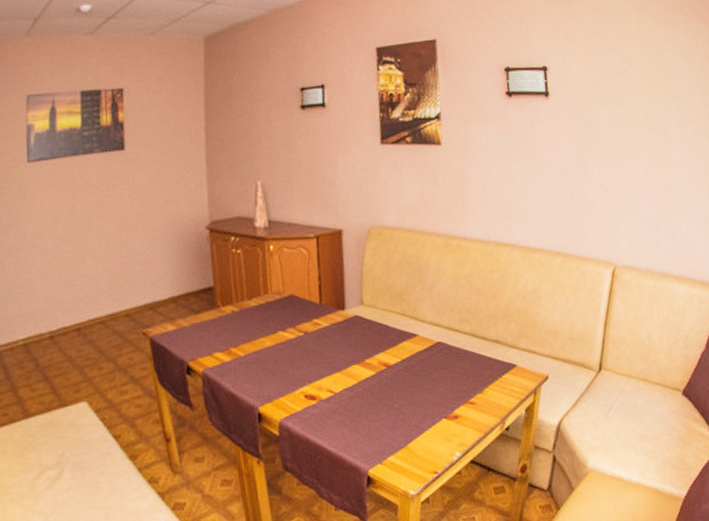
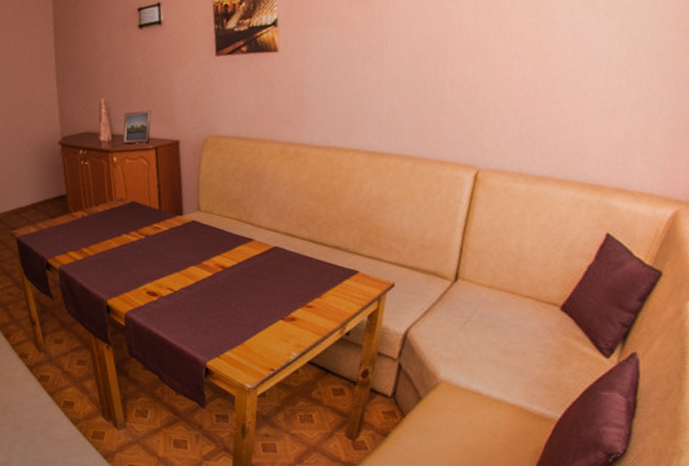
picture frame: none [280,196,313,232] -> present [122,110,152,144]

